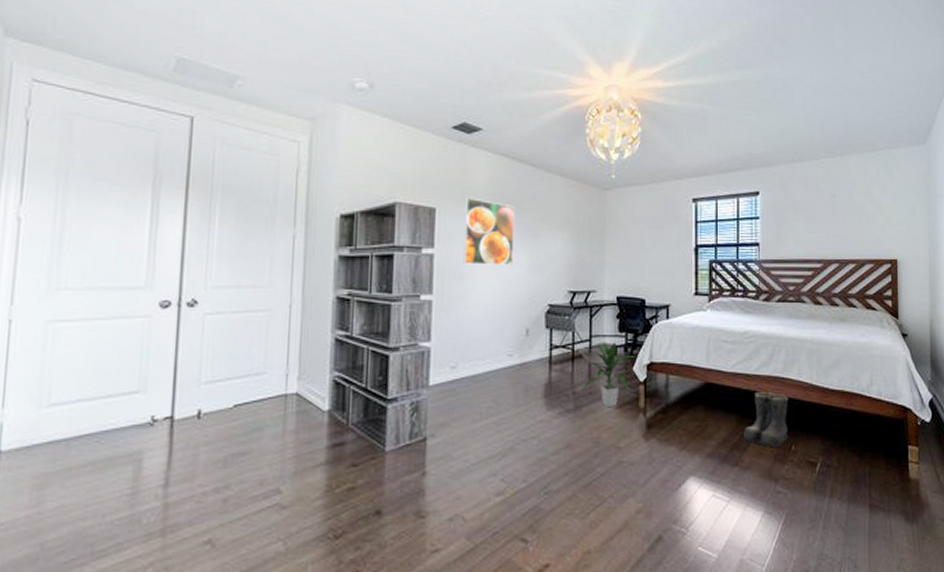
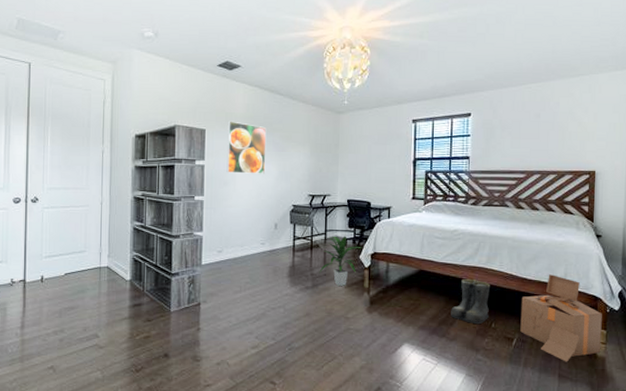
cardboard box: none [824,382,914,489] -> present [520,274,602,362]

